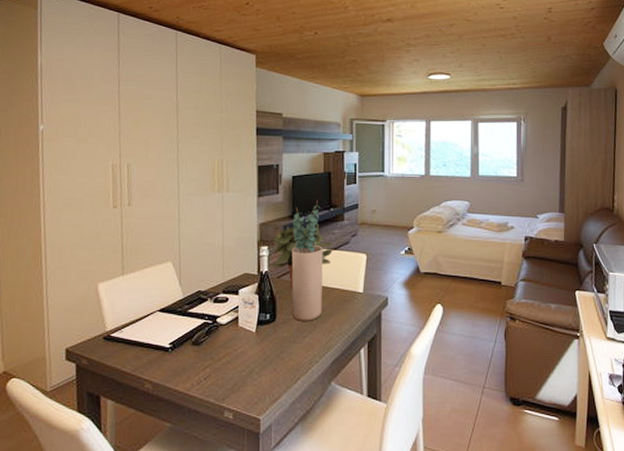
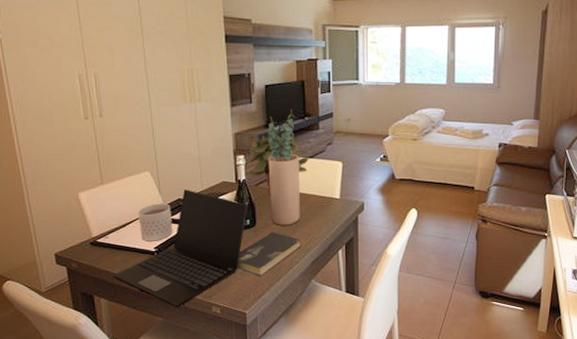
laptop: none [122,281,269,412] -> present [112,190,248,308]
mug: none [155,296,191,337] -> present [138,203,173,241]
book: none [253,328,322,377] -> present [237,232,302,276]

